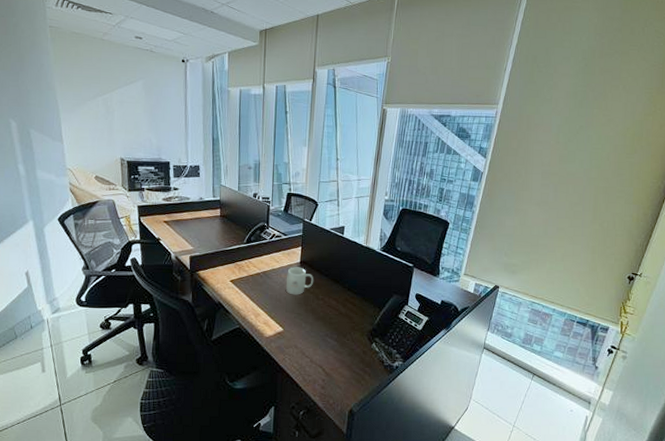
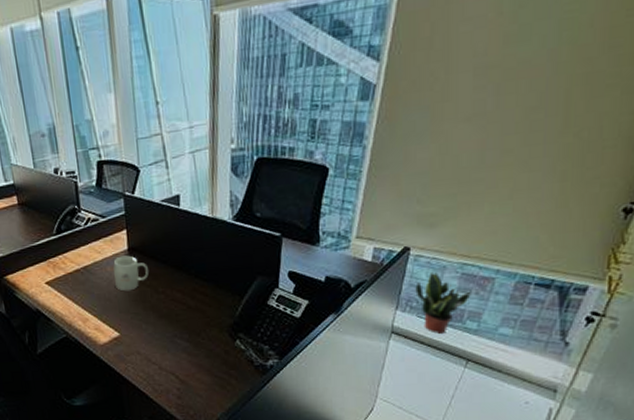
potted plant: none [501,305,537,352] -> present [415,271,471,334]

